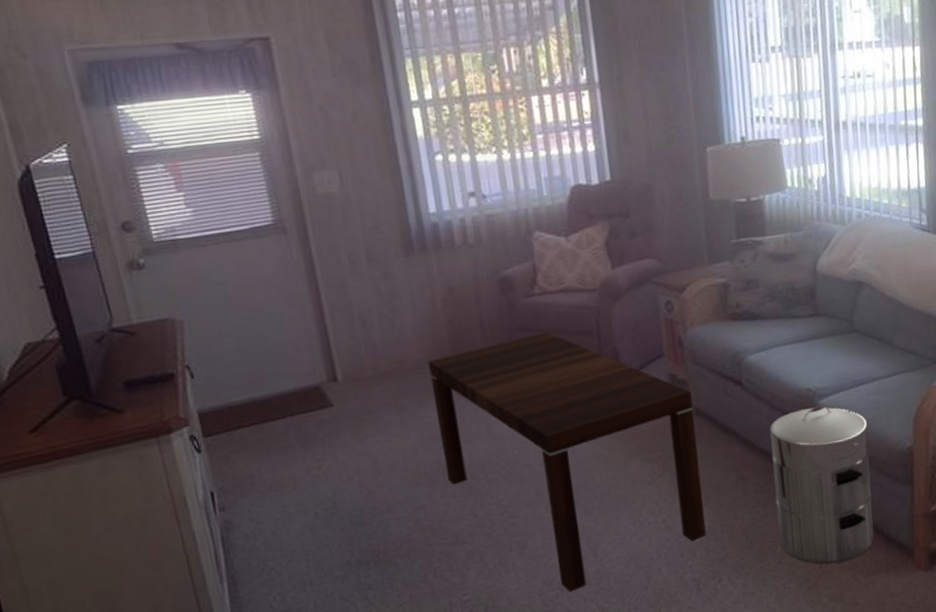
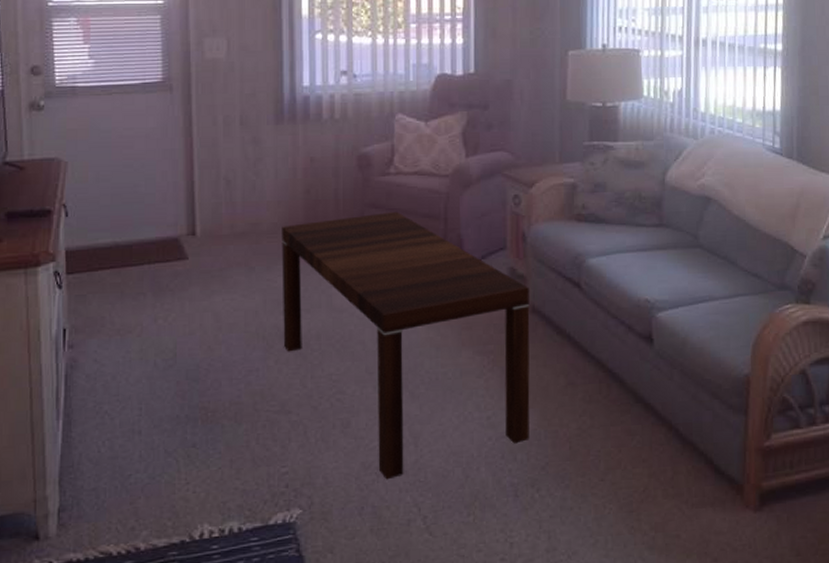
waste bin: present [769,406,874,565] -> none [603,319,704,489]

